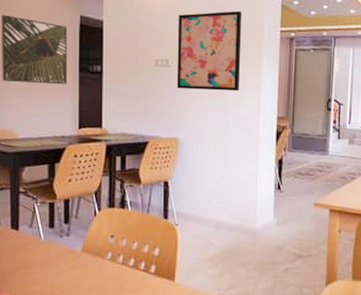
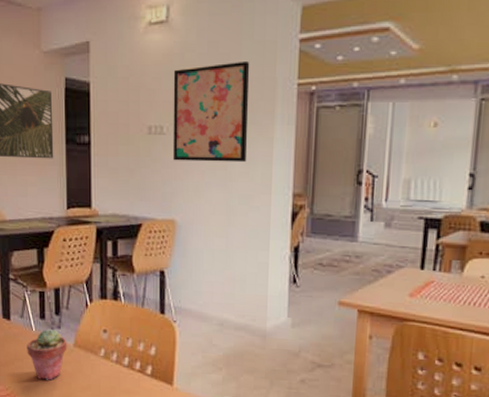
potted succulent: none [35,236,75,284] -> present [27,328,67,380]

